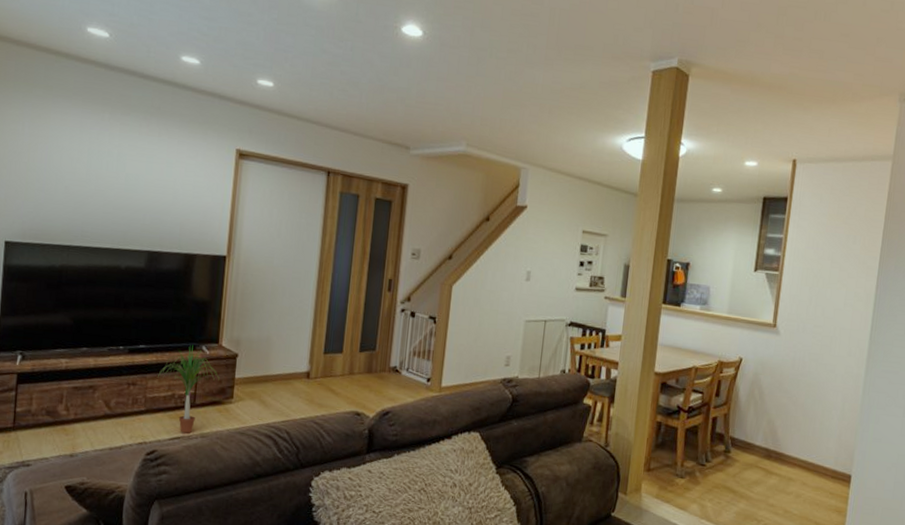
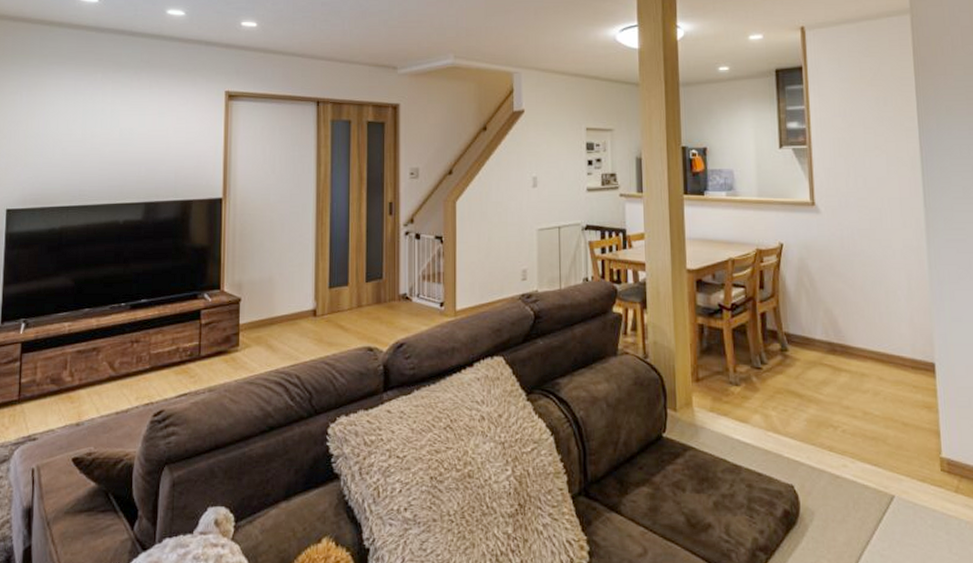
potted plant: present [158,344,220,433] -> none [161,293,224,388]

